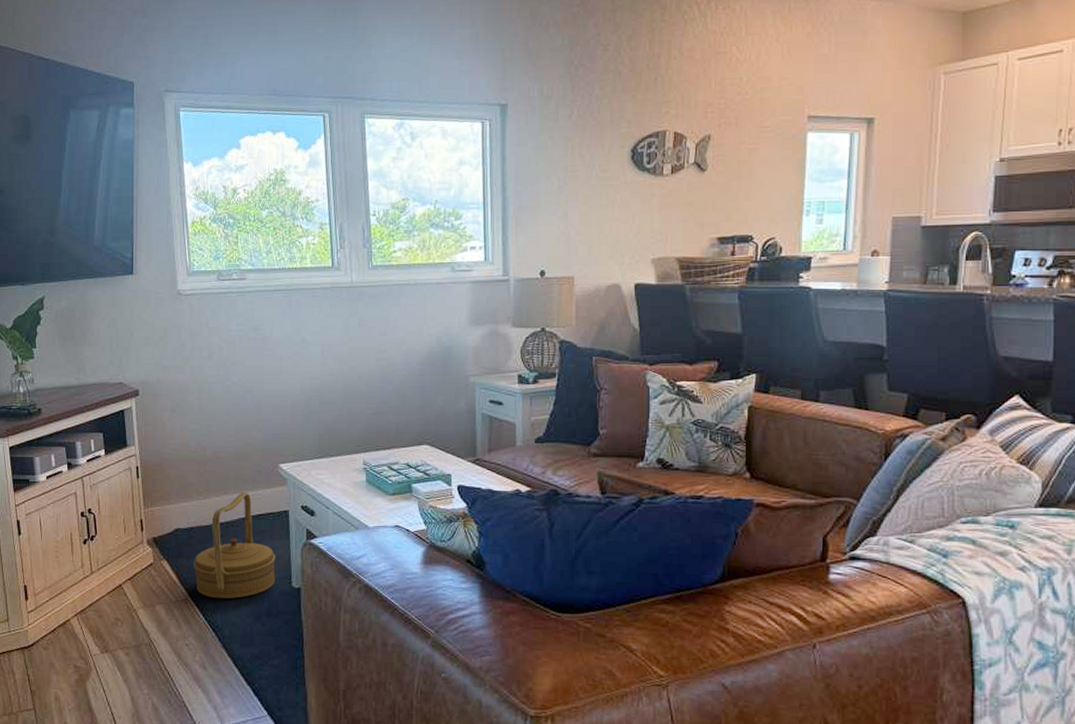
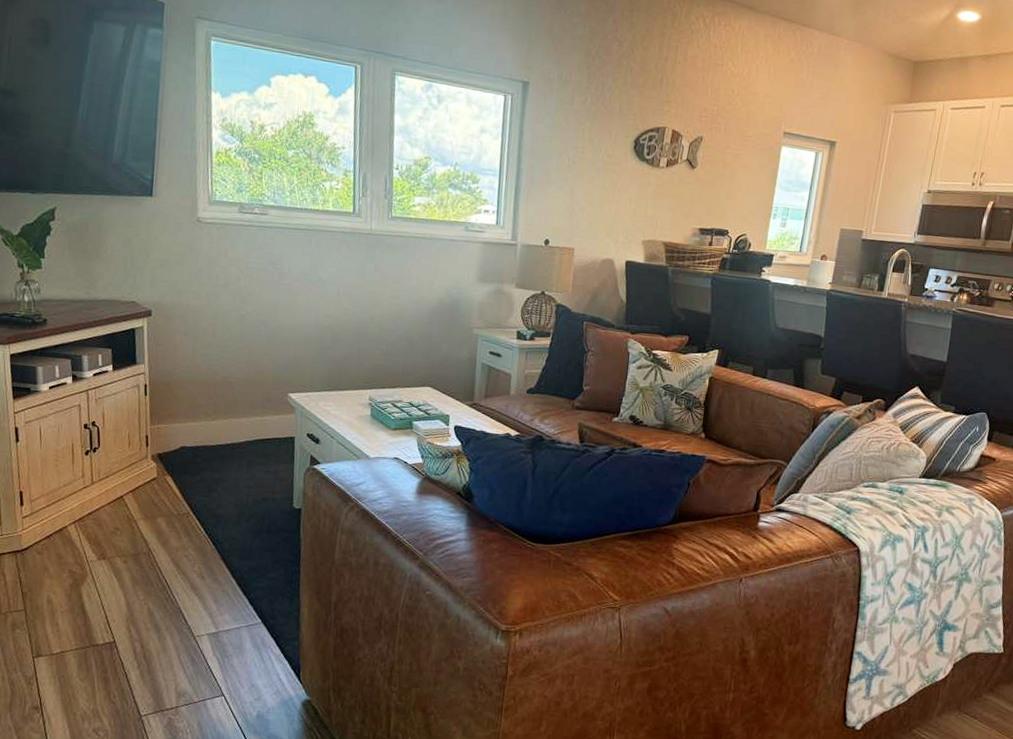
basket: present [193,492,276,599] -> none [197,416,279,516]

